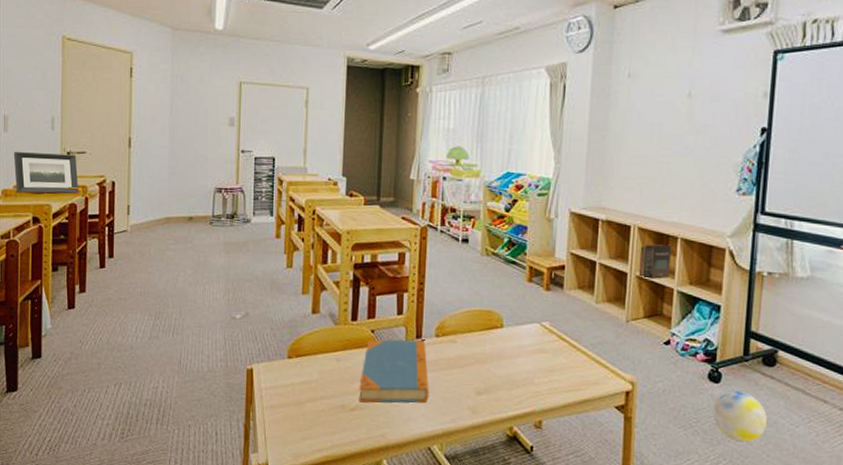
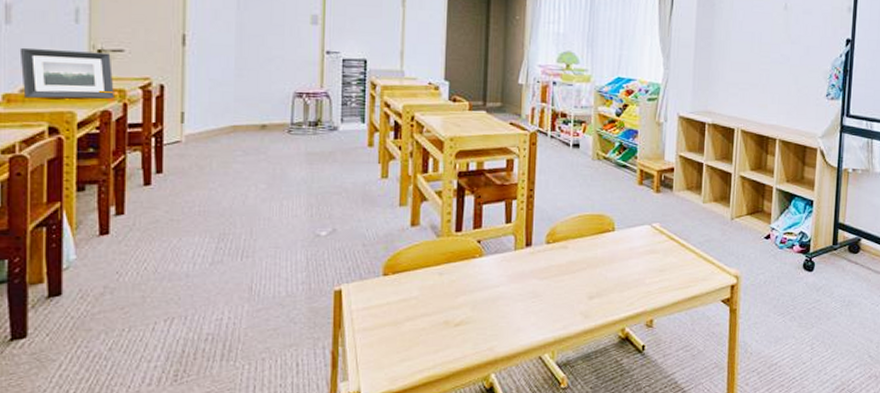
book: present [359,339,429,403] -> none [464,248,540,317]
books: present [638,244,672,279] -> none [742,145,771,178]
ball: present [712,390,768,443] -> none [807,277,853,324]

